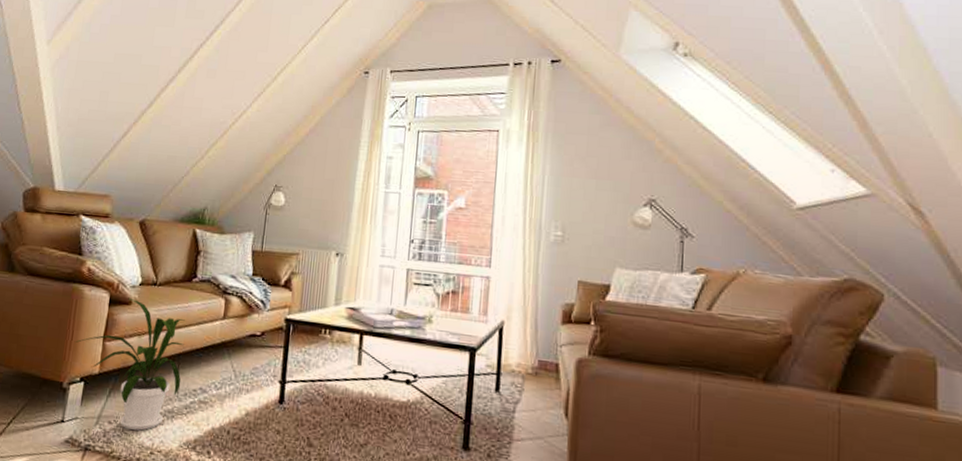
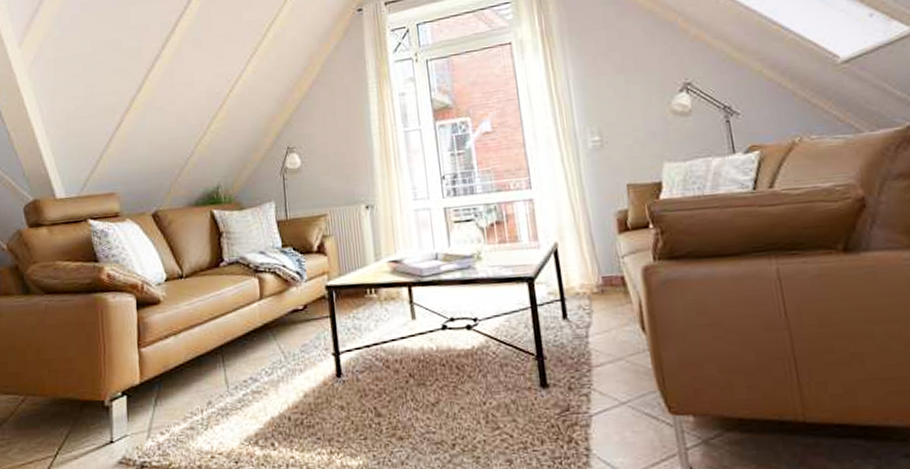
house plant: present [75,297,185,431] -> none [108,296,229,436]

